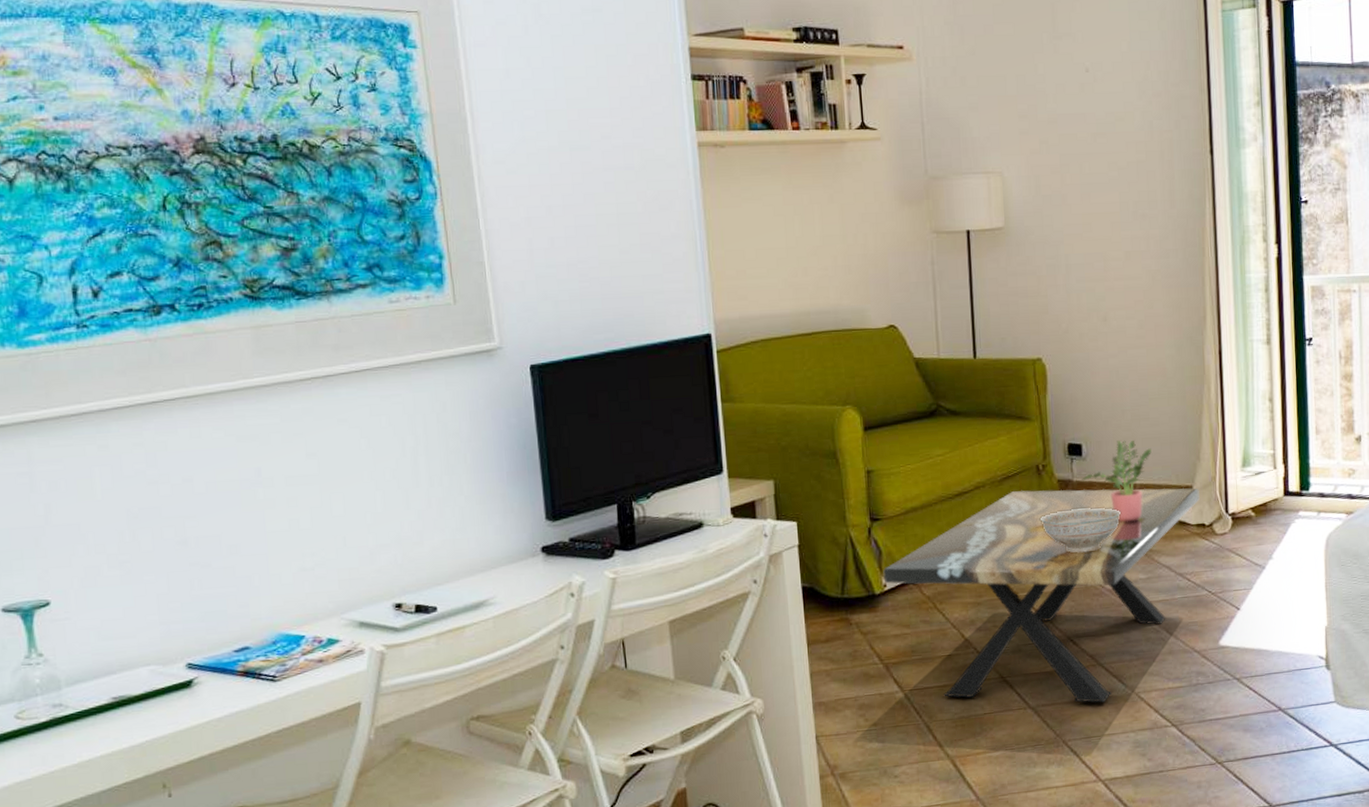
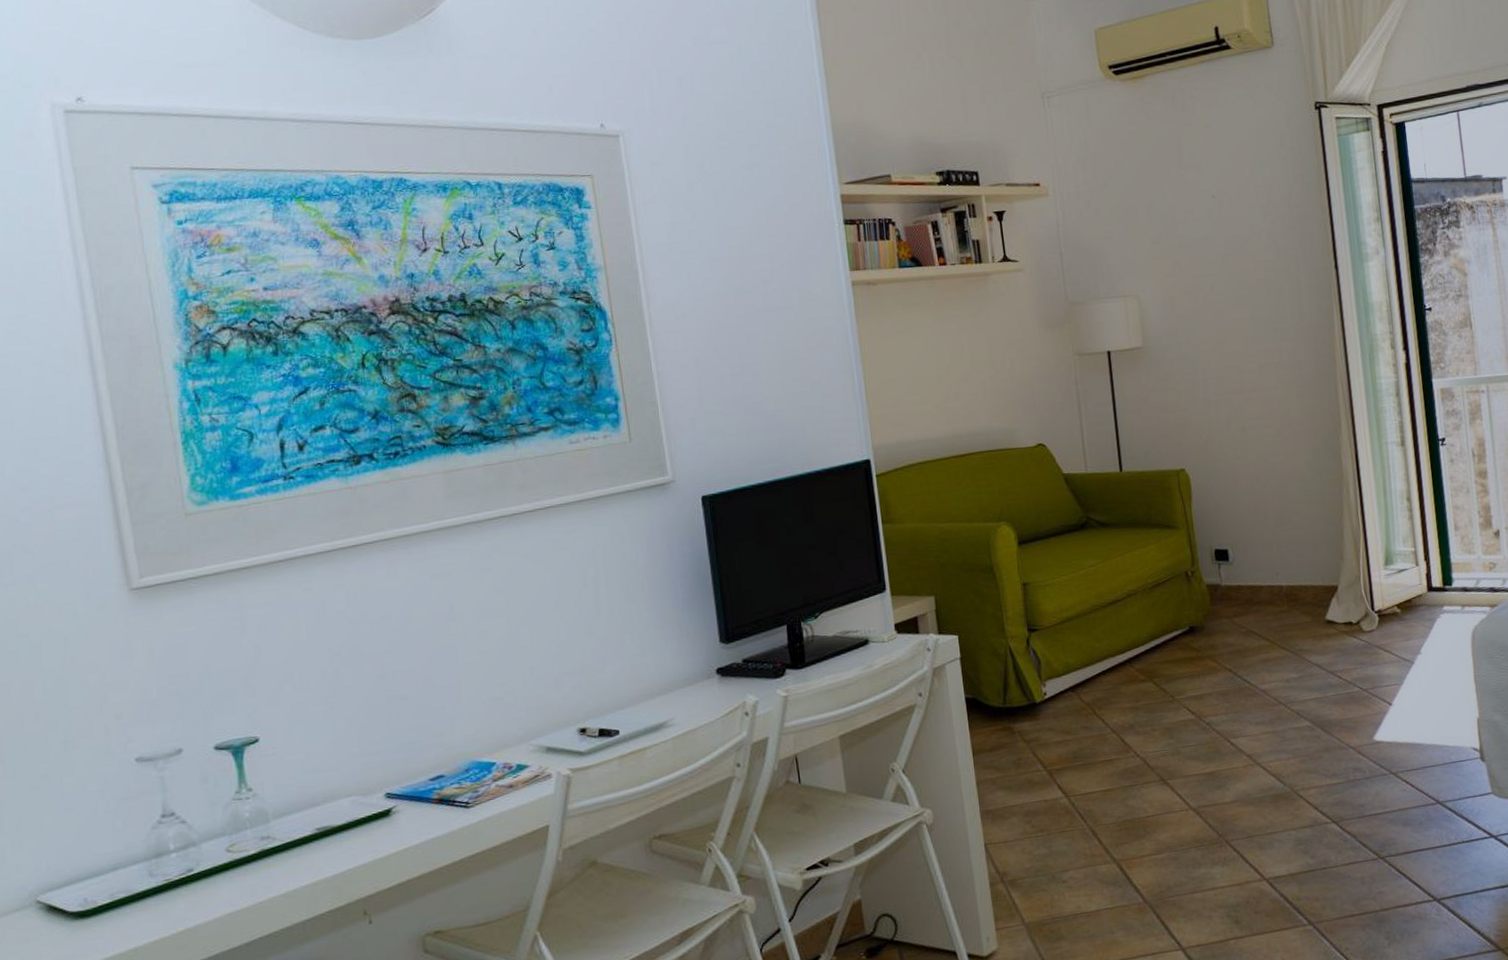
coffee table: present [883,487,1200,703] -> none [1043,587,1346,802]
decorative bowl: present [1041,507,1122,554] -> none [1192,610,1270,656]
potted plant: present [1082,440,1152,522] -> none [1230,544,1296,623]

